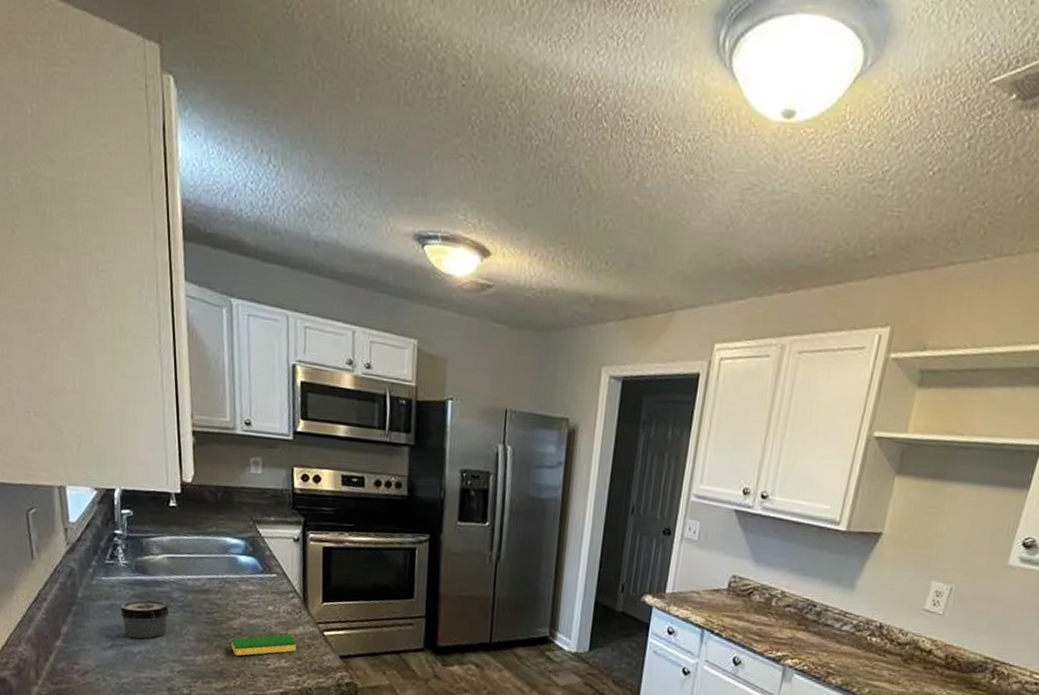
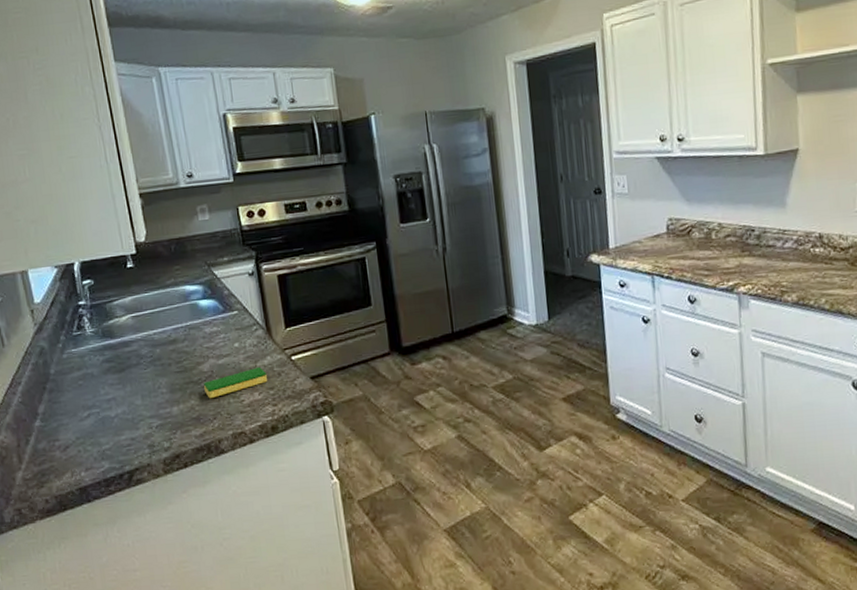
jar: present [120,600,170,639] -> none [92,361,141,403]

